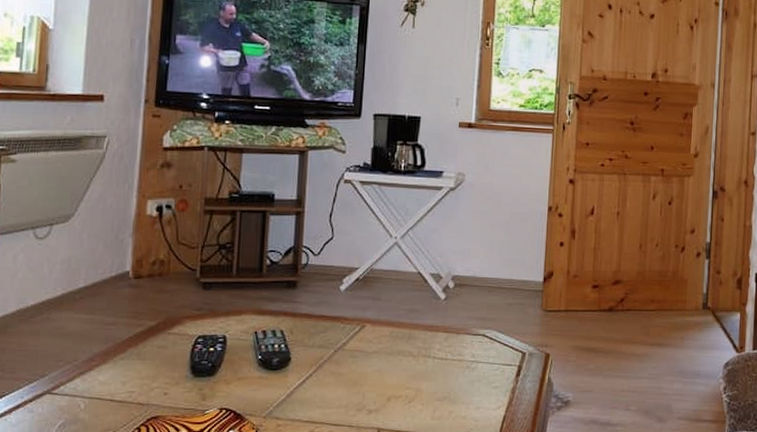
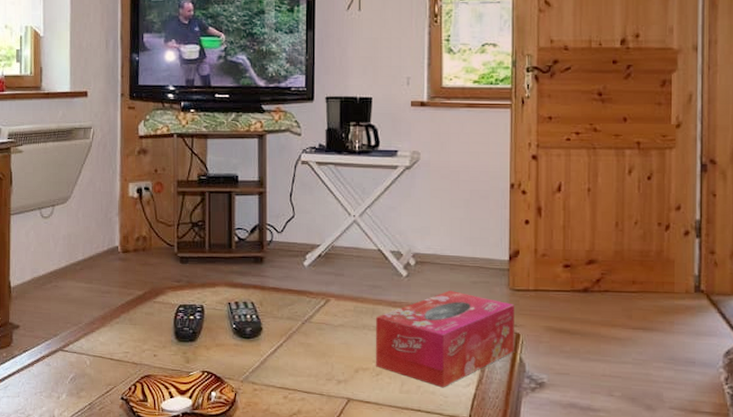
tissue box: none [408,313,546,412] -> present [375,291,514,388]

